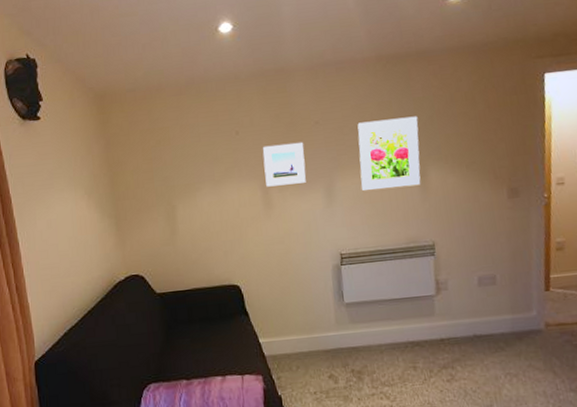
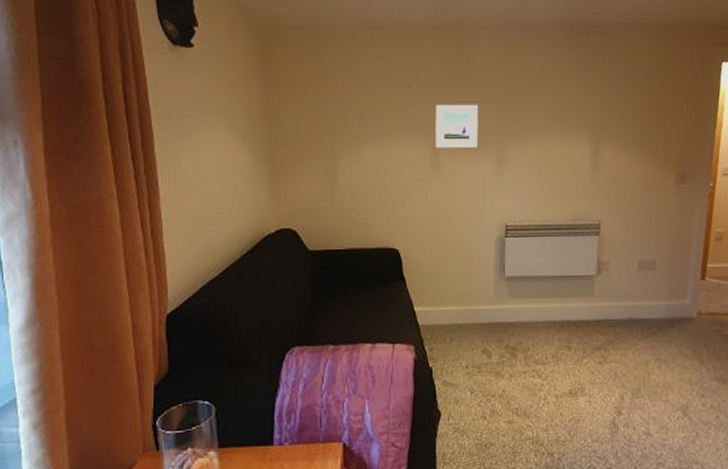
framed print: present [357,116,421,191] -> none [533,90,596,163]

